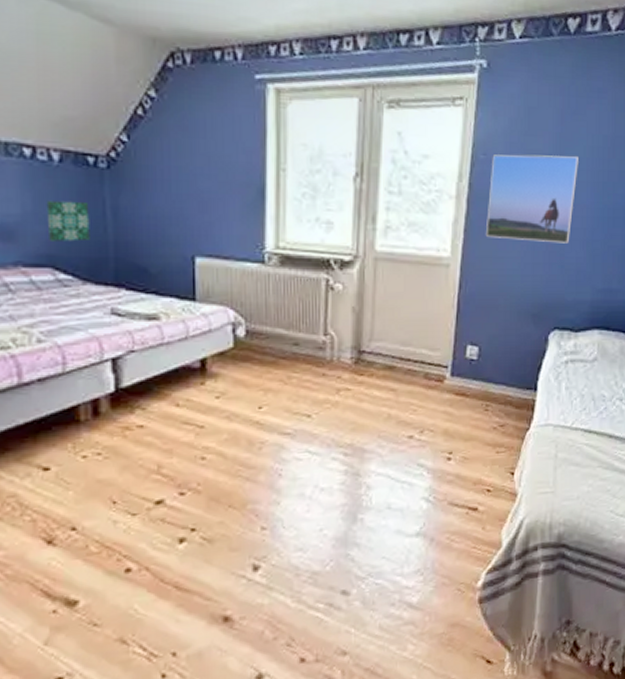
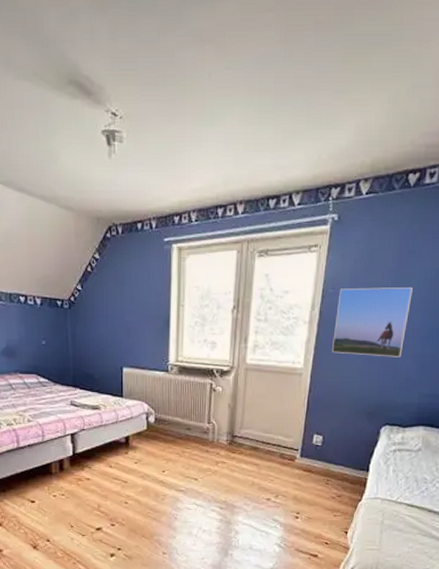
wall art: present [46,200,90,242] -> none [33,330,59,357]

